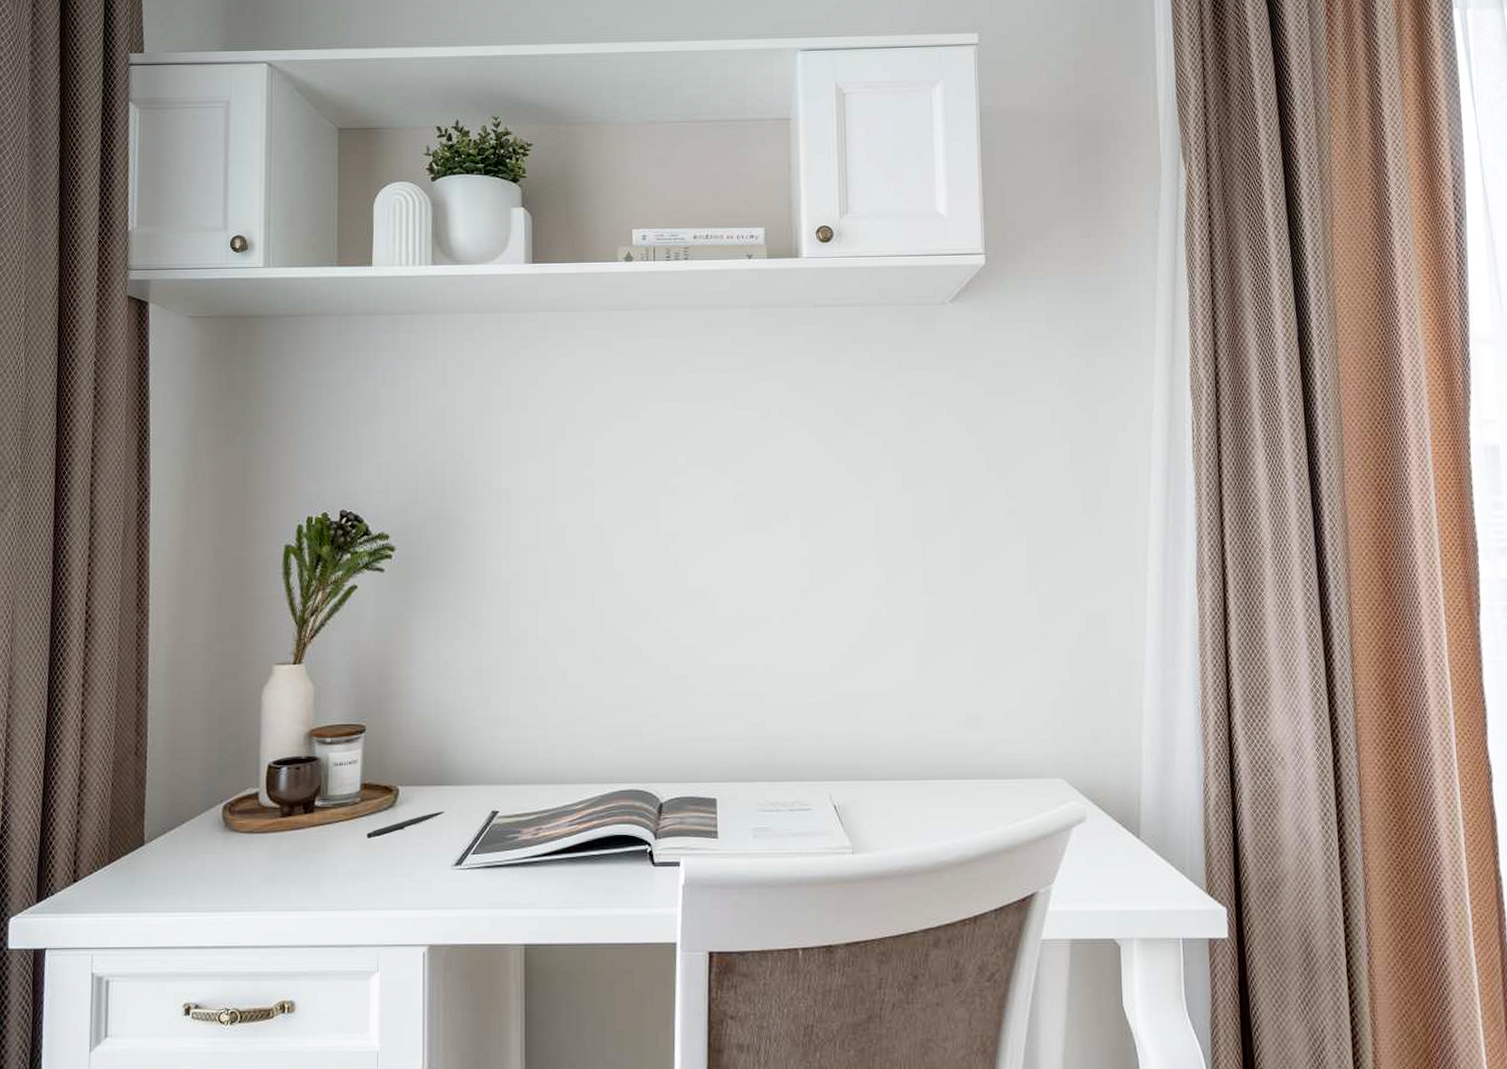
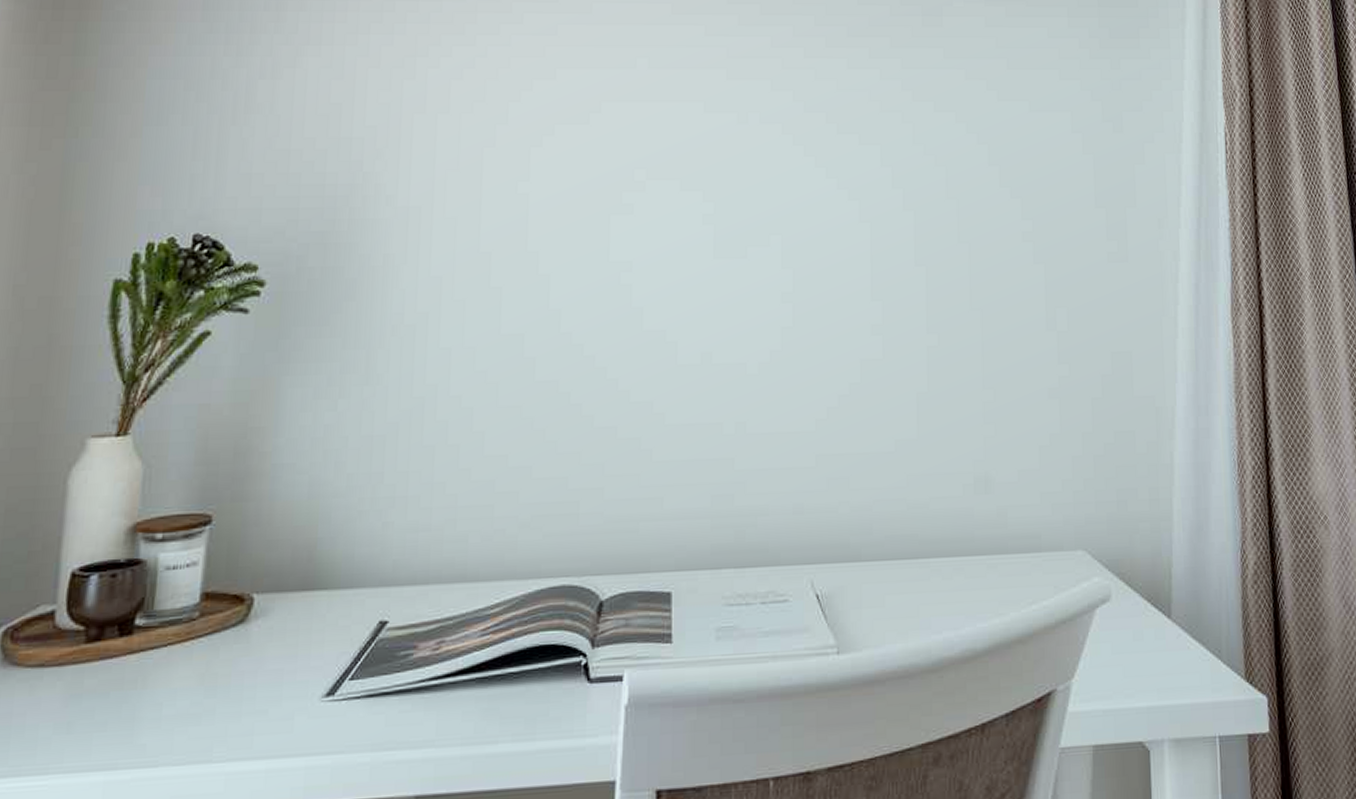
pen: present [367,811,445,838] -> none [206,624,316,666]

